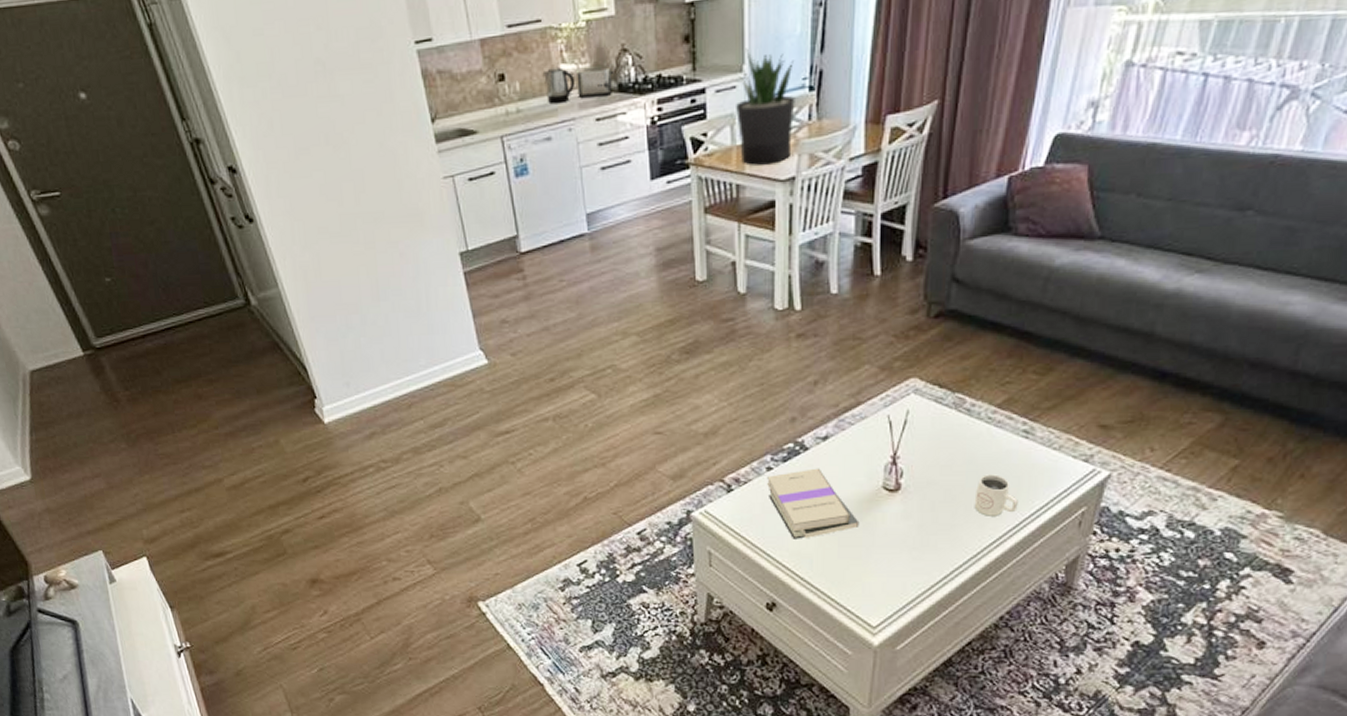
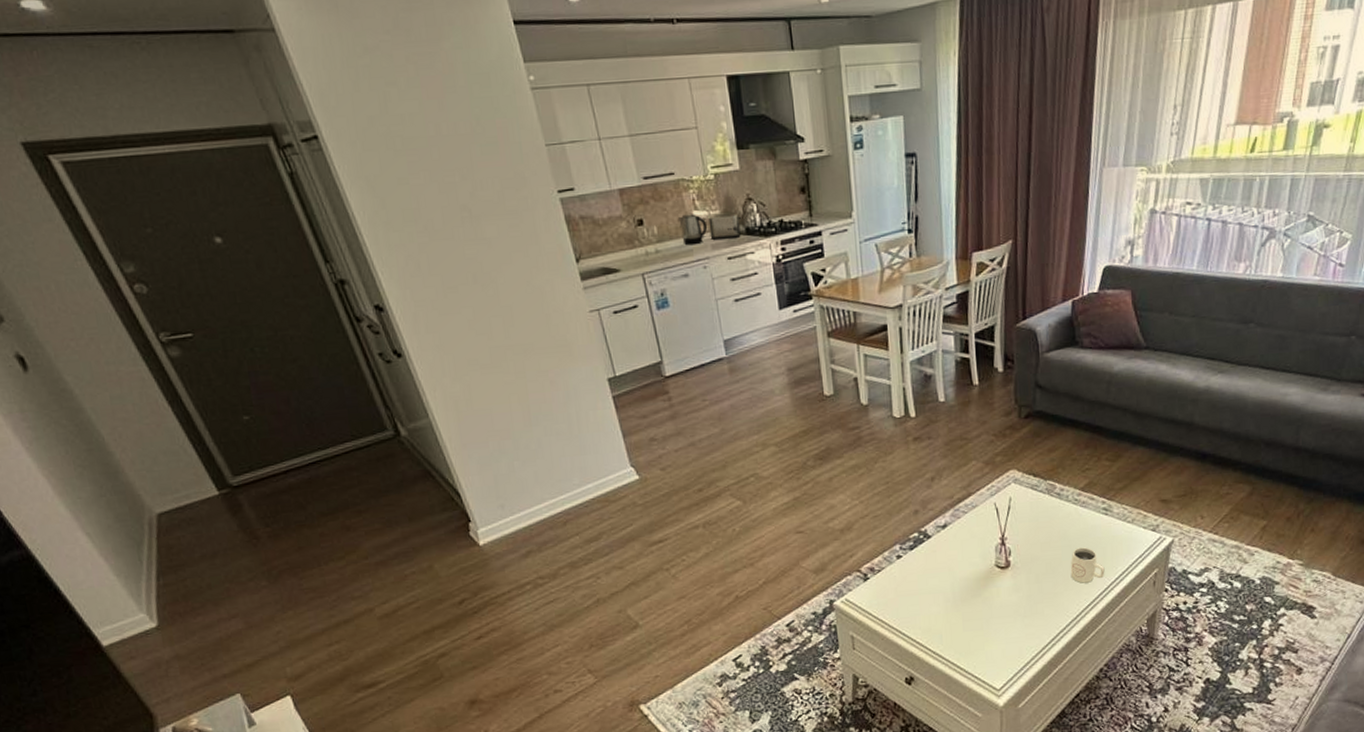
planter: present [736,48,795,165] -> none [848,198,898,295]
books: present [767,468,860,539] -> none [898,553,979,618]

